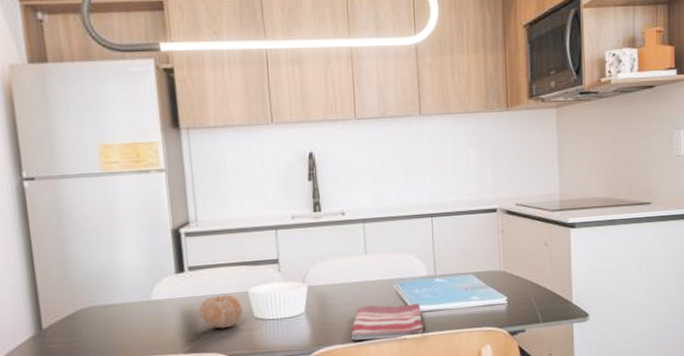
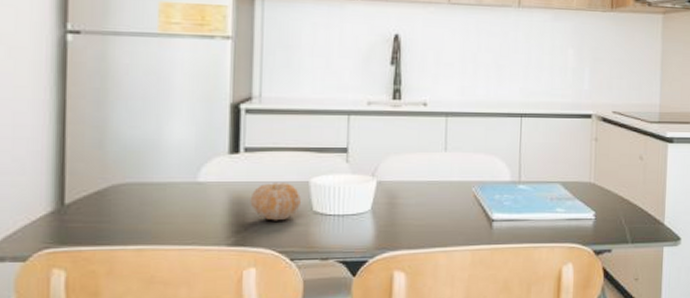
dish towel: present [350,303,423,341] -> none [419,208,501,249]

